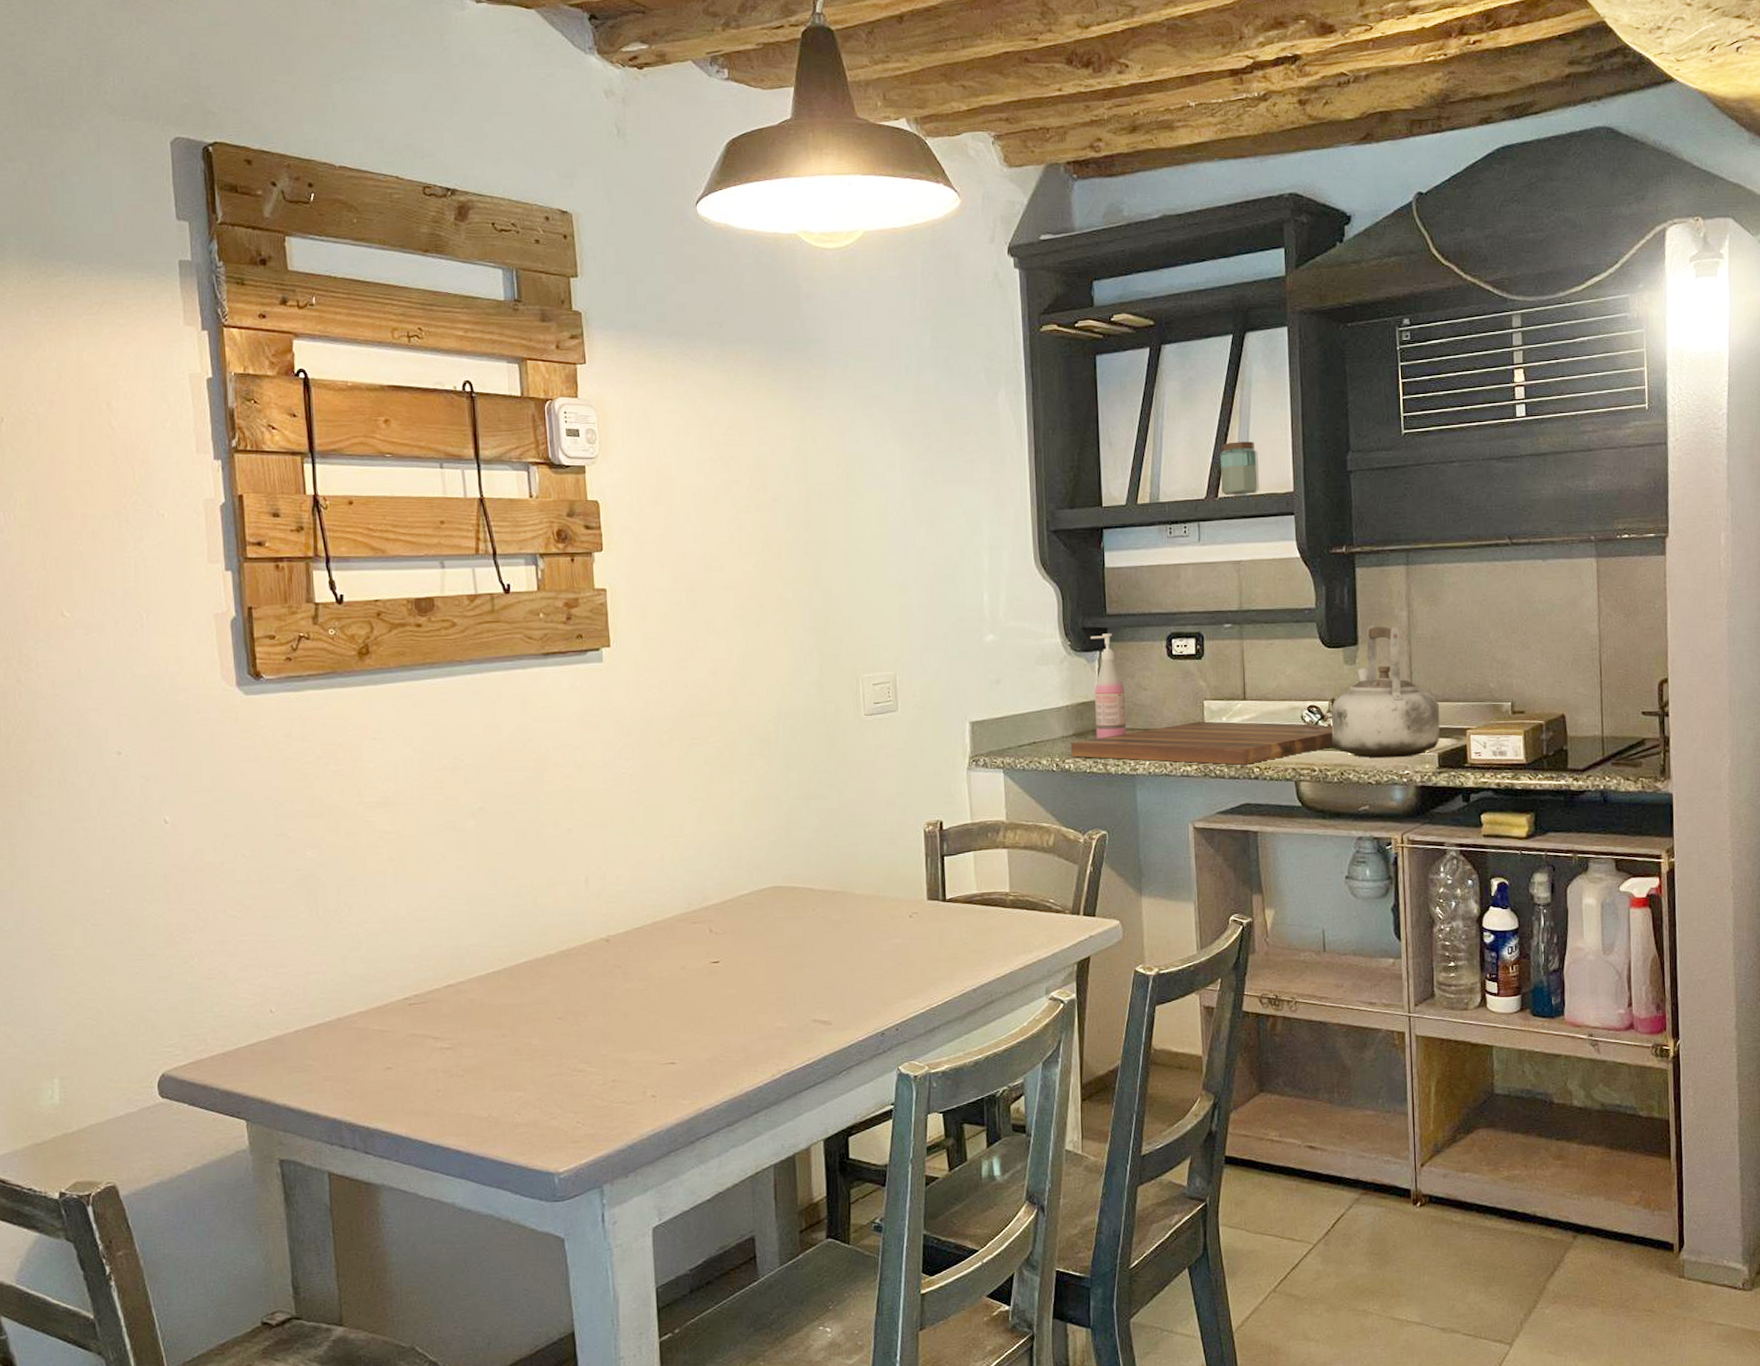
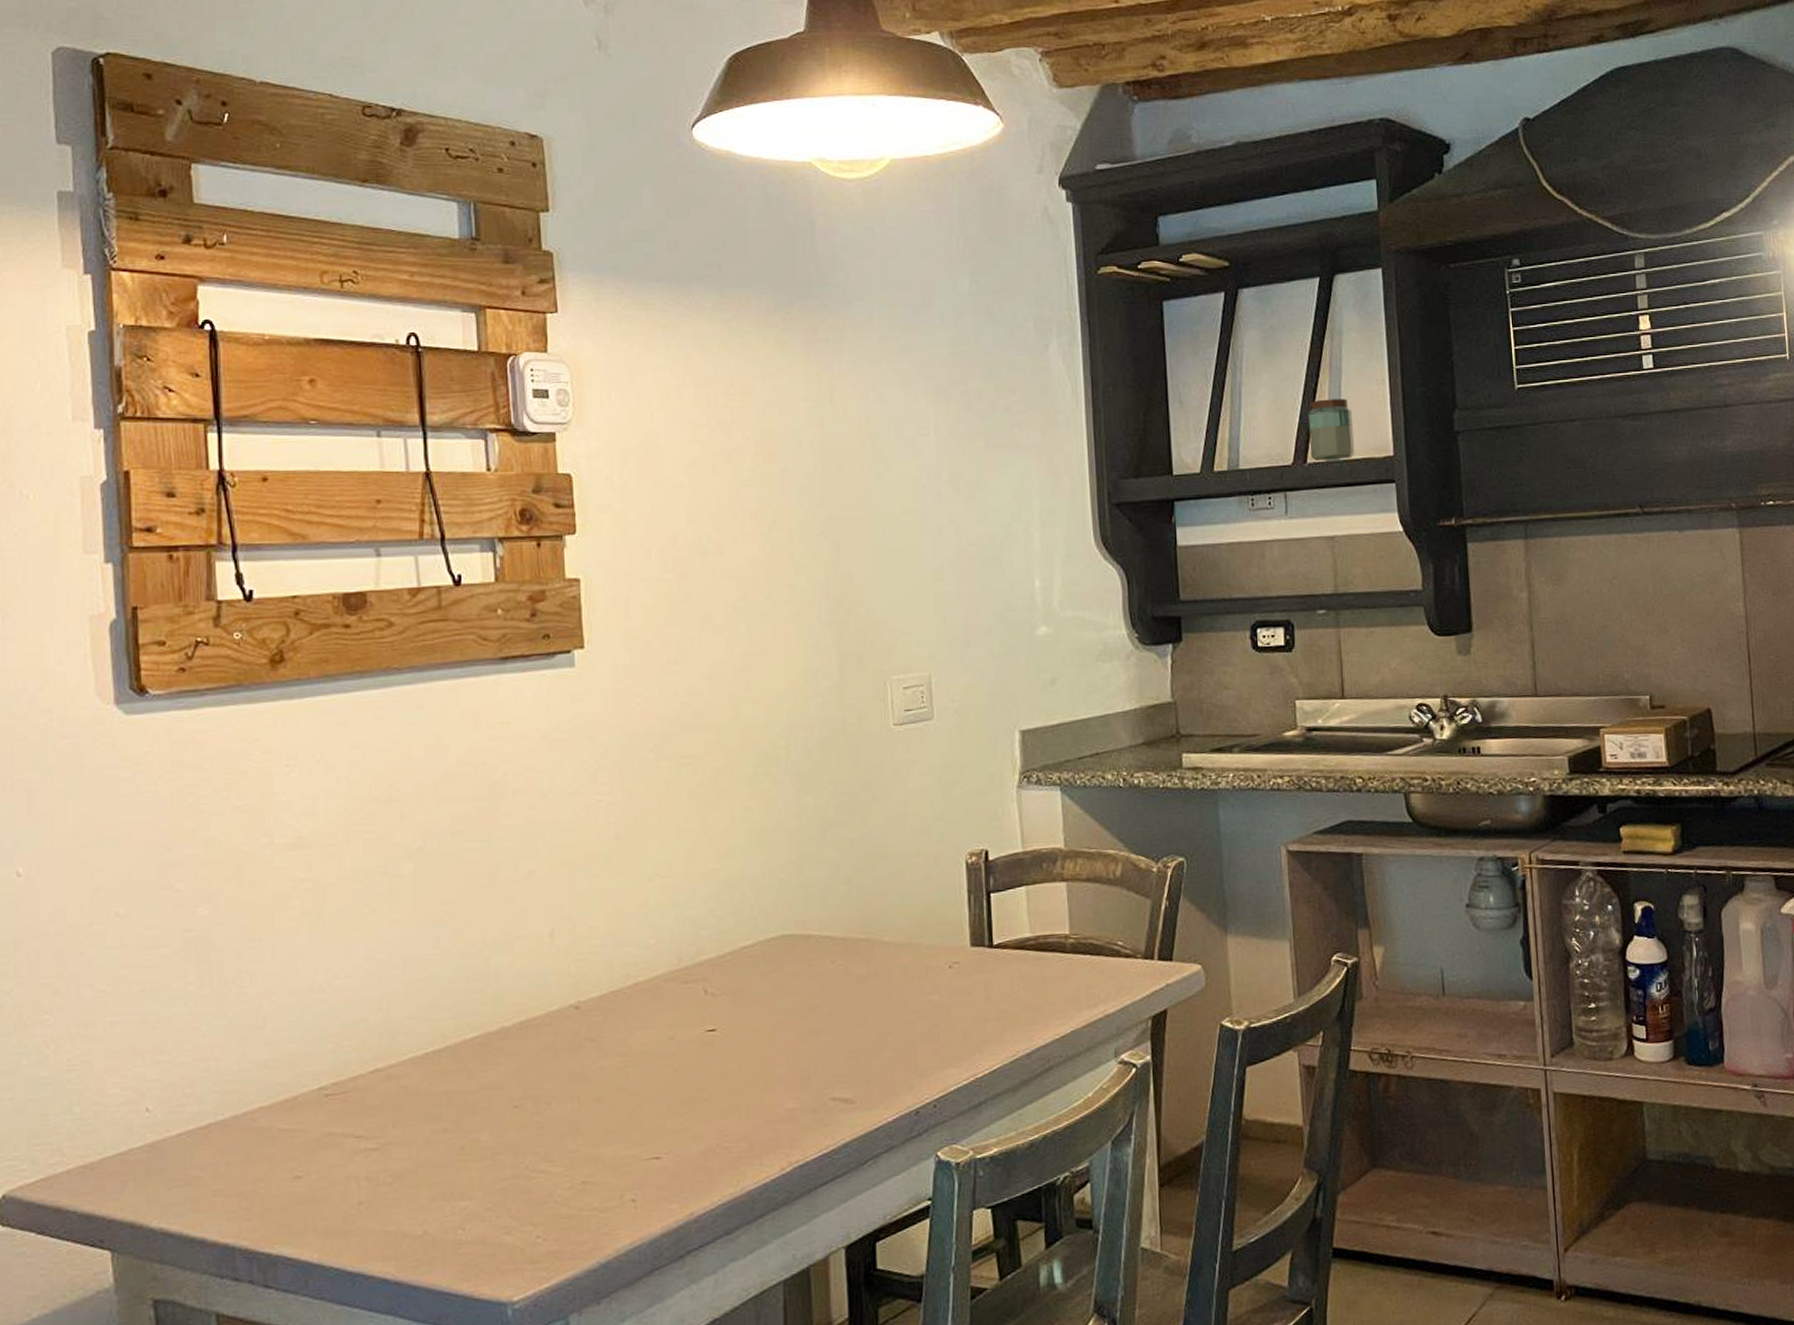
cutting board: present [1070,721,1334,765] -> none [1140,724,1448,776]
soap dispenser: present [1090,633,1127,739] -> none [1161,622,1206,748]
kettle: present [1331,625,1440,758] -> none [1443,608,1570,764]

